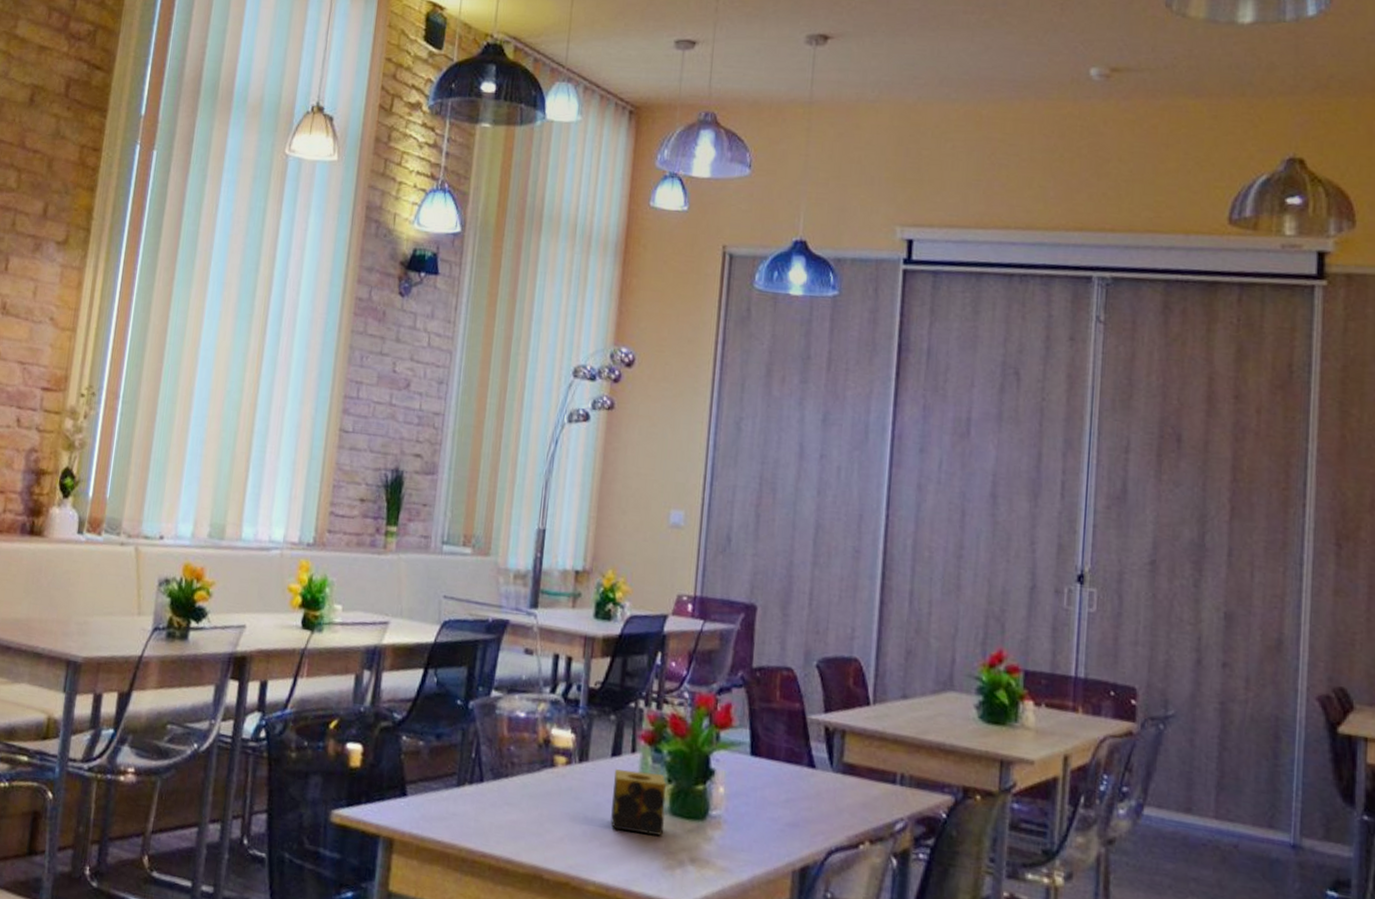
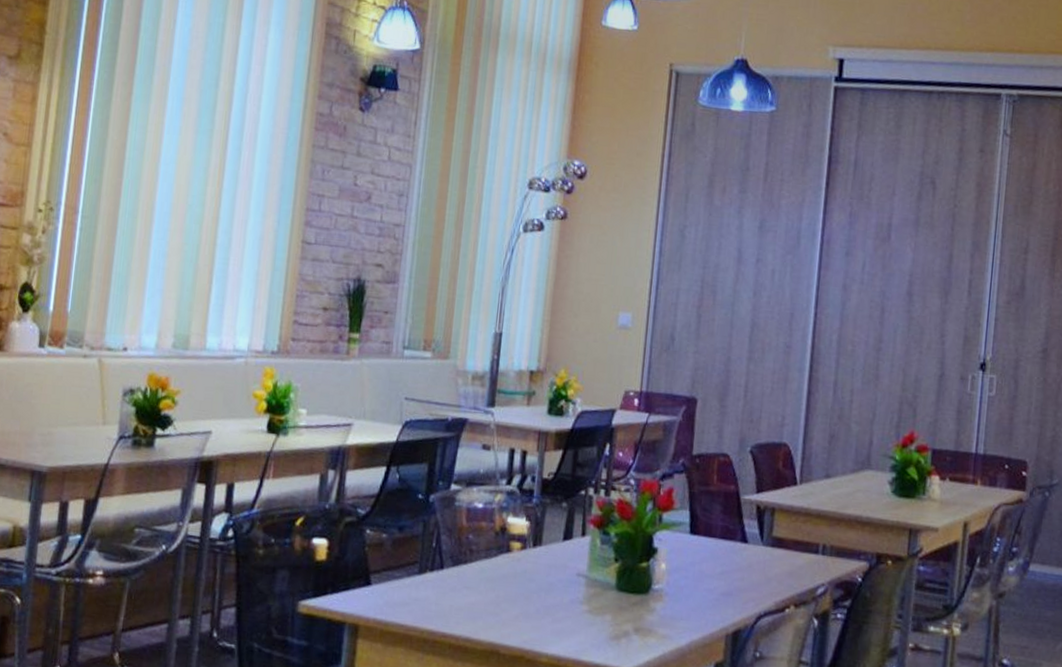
candle: present [611,769,667,836] -> none [562,552,614,610]

